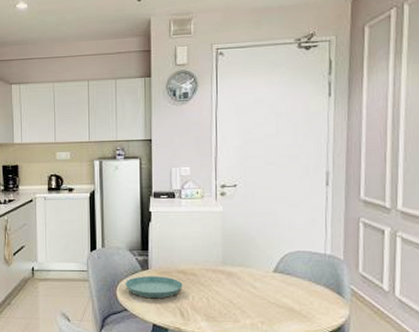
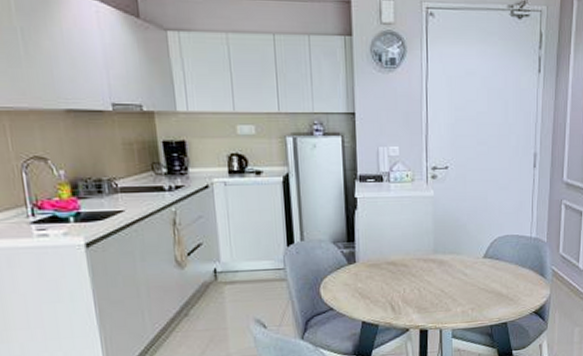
saucer: present [125,276,183,299] -> none [329,269,393,295]

